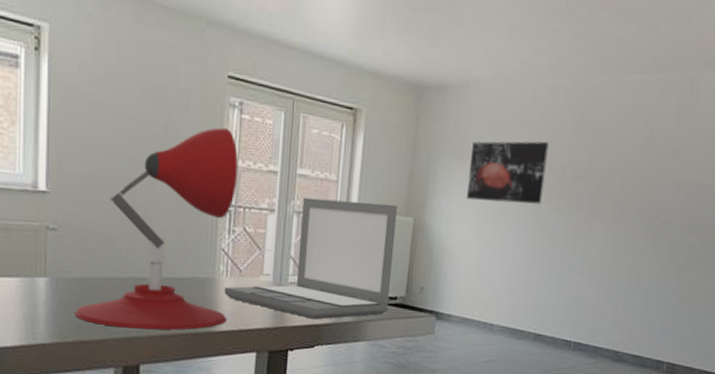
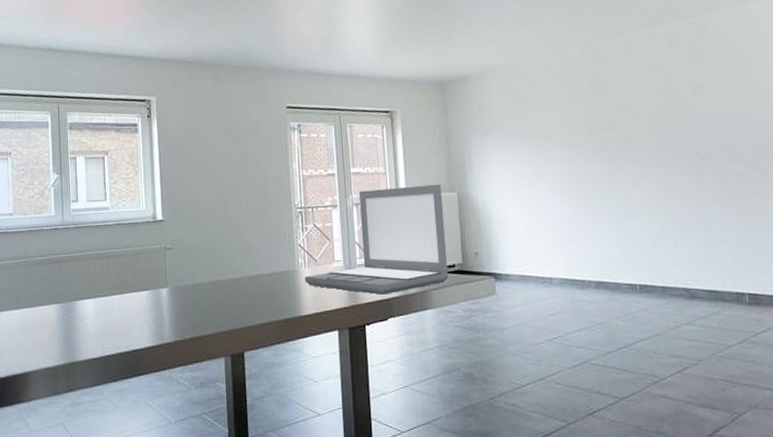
desk lamp: present [75,127,239,330] -> none [190,147,310,322]
wall art: present [466,141,549,205] -> none [498,105,575,168]

